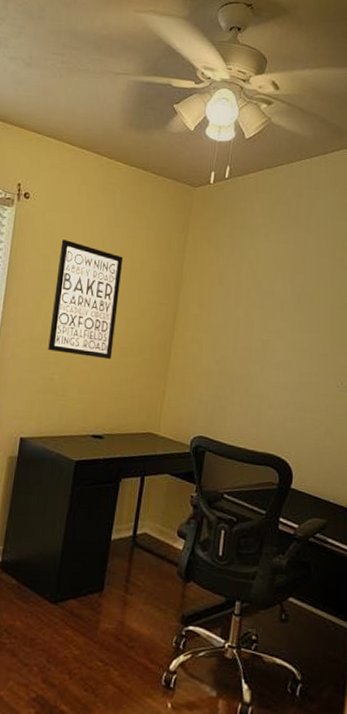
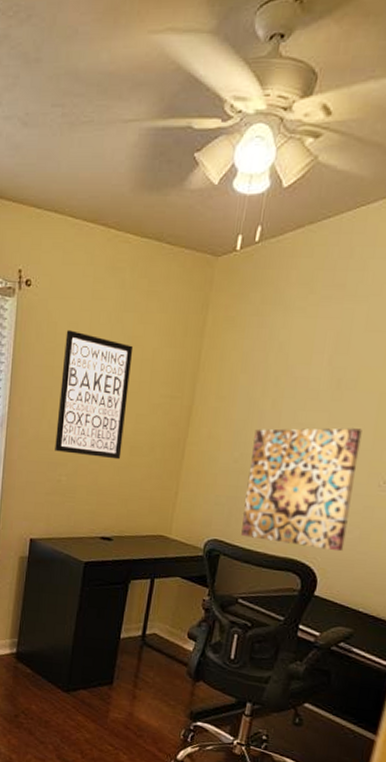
wall art: none [224,334,321,446] -> present [241,428,362,552]

